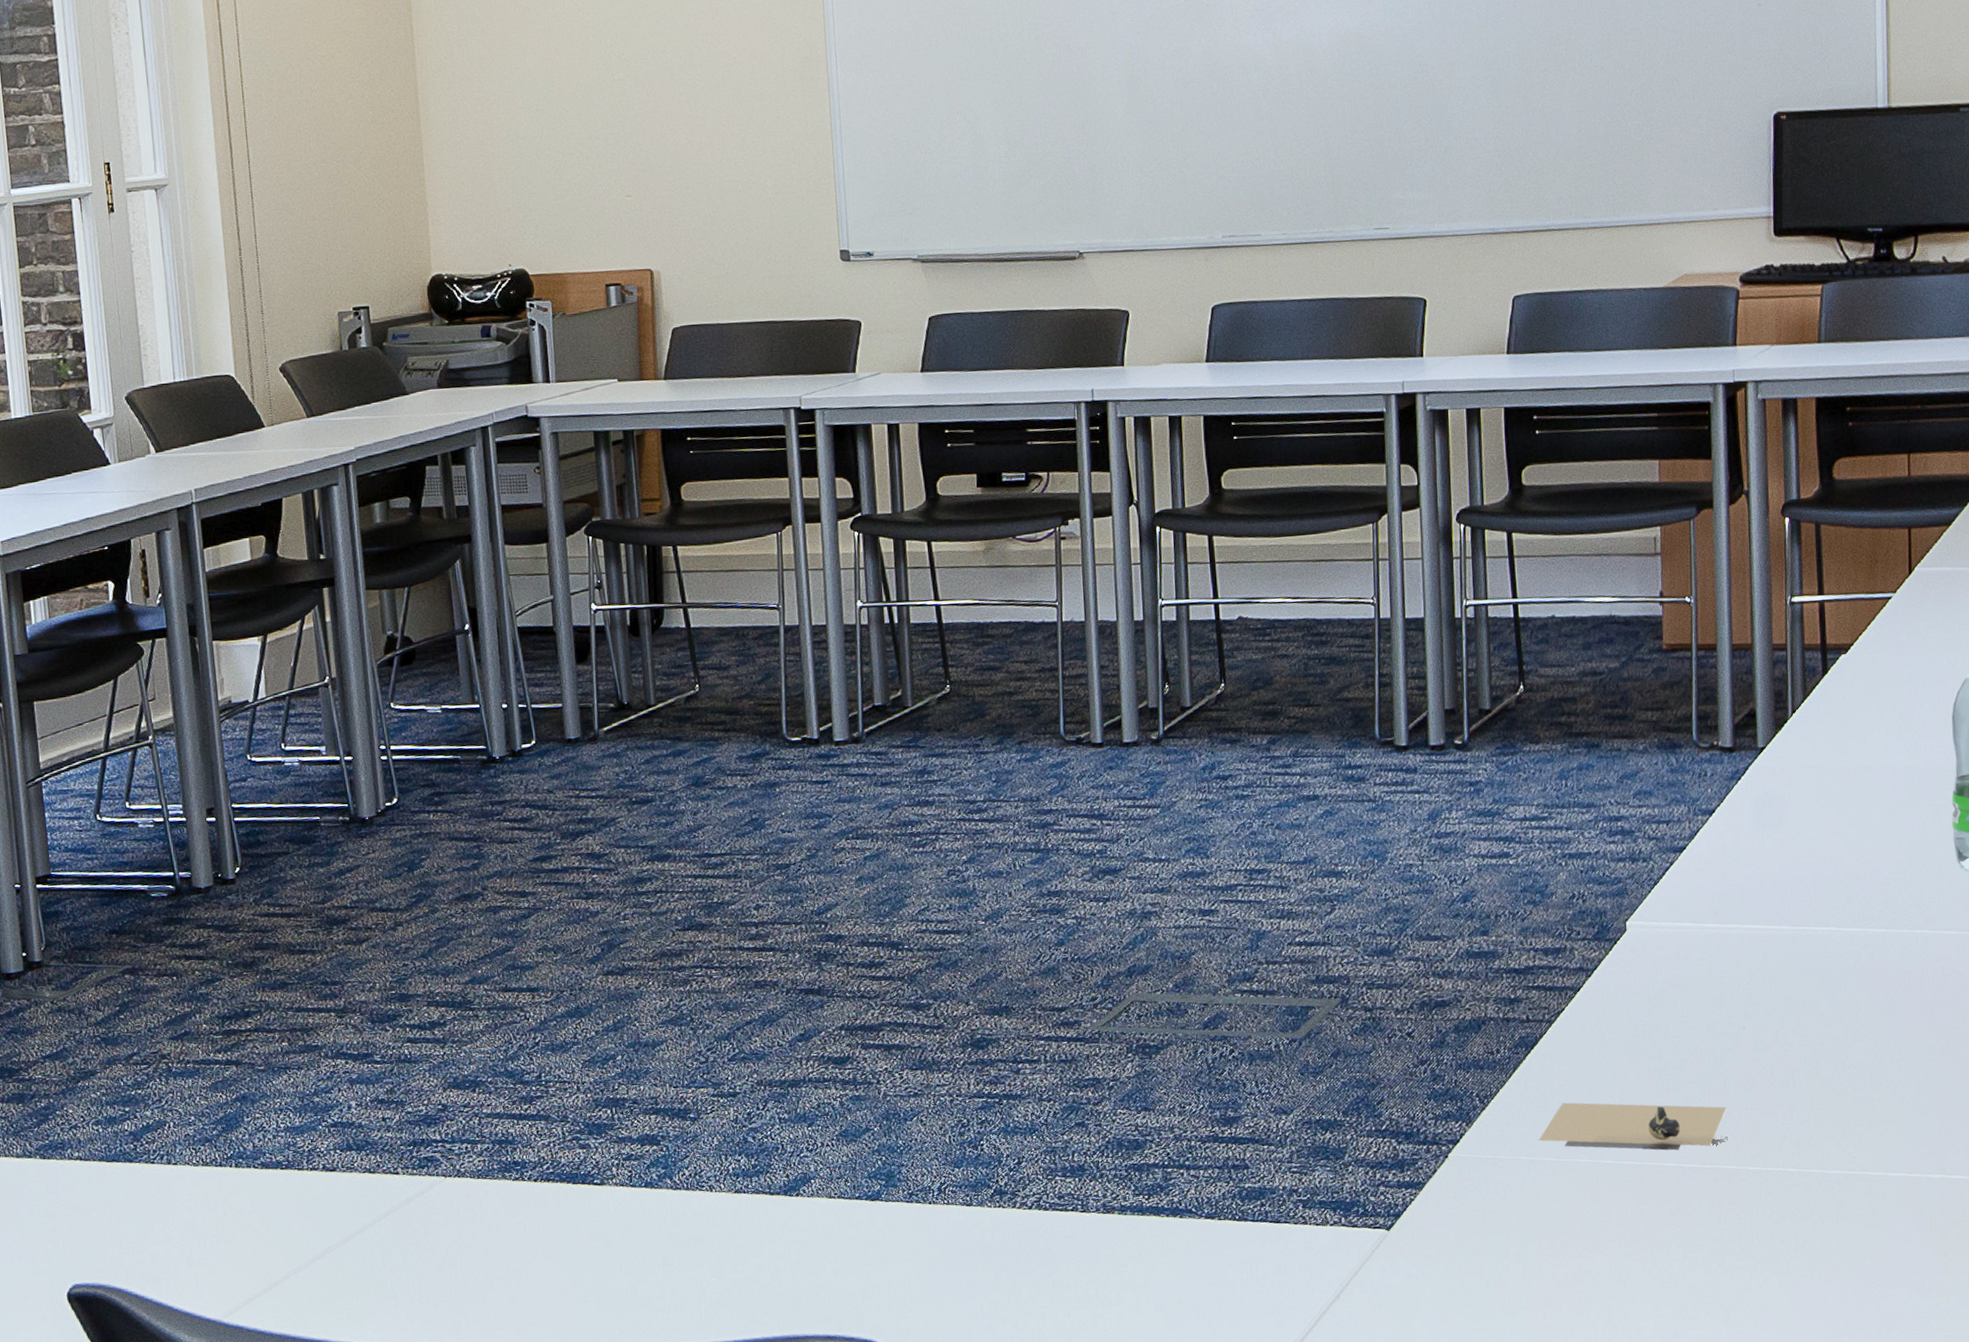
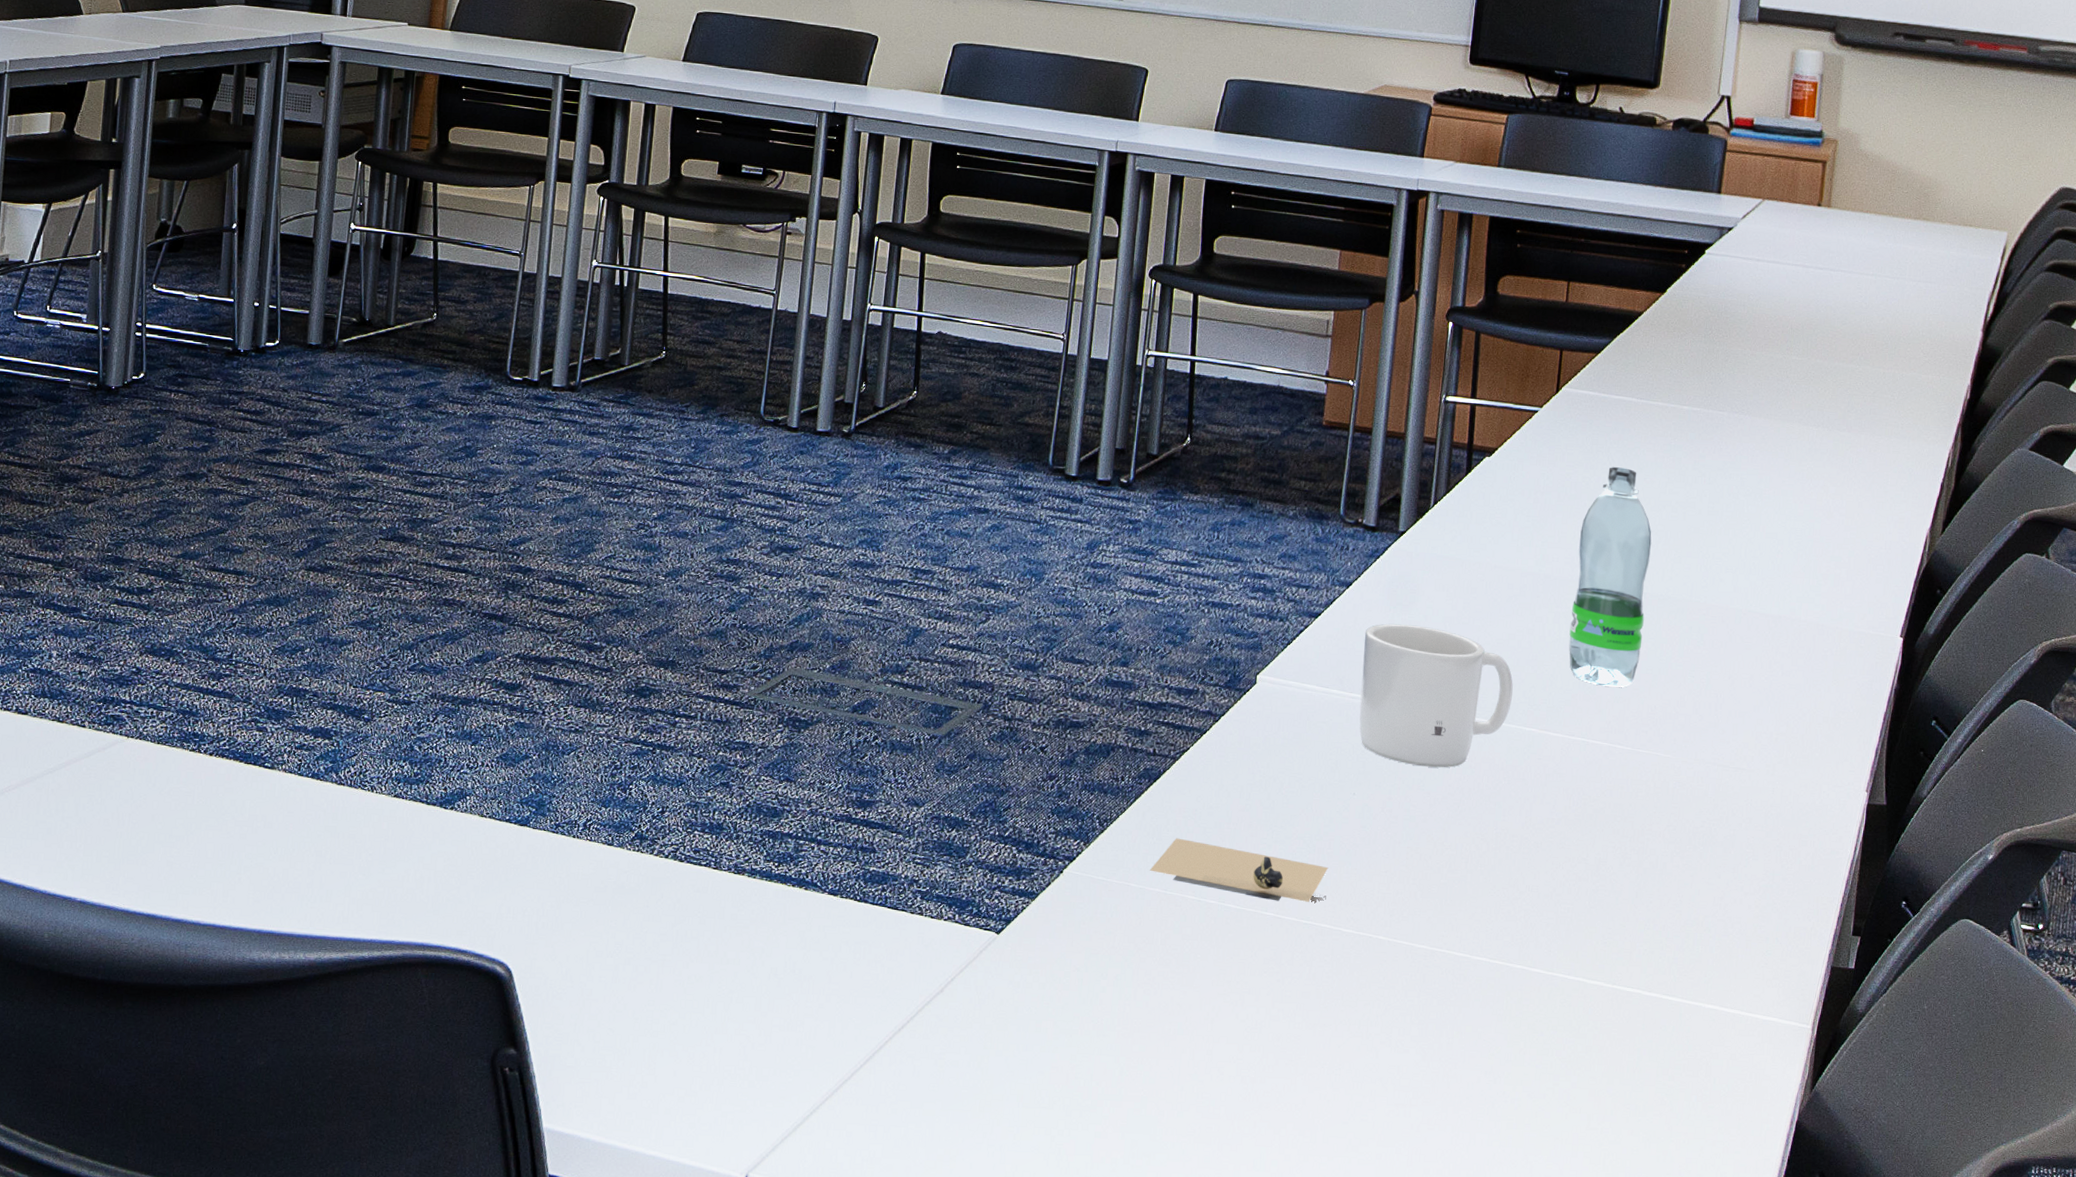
mug: none [1735,843,1899,989] -> present [1359,623,1513,768]

